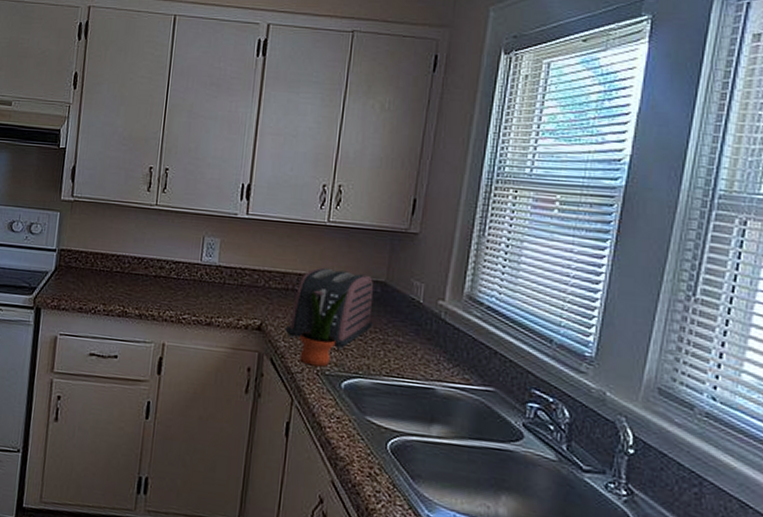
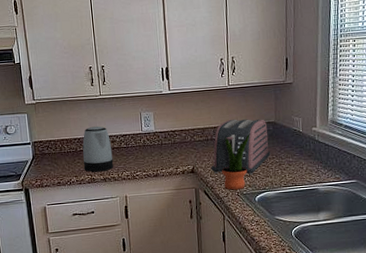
kettle: none [116,243,158,305] -> present [82,126,114,172]

